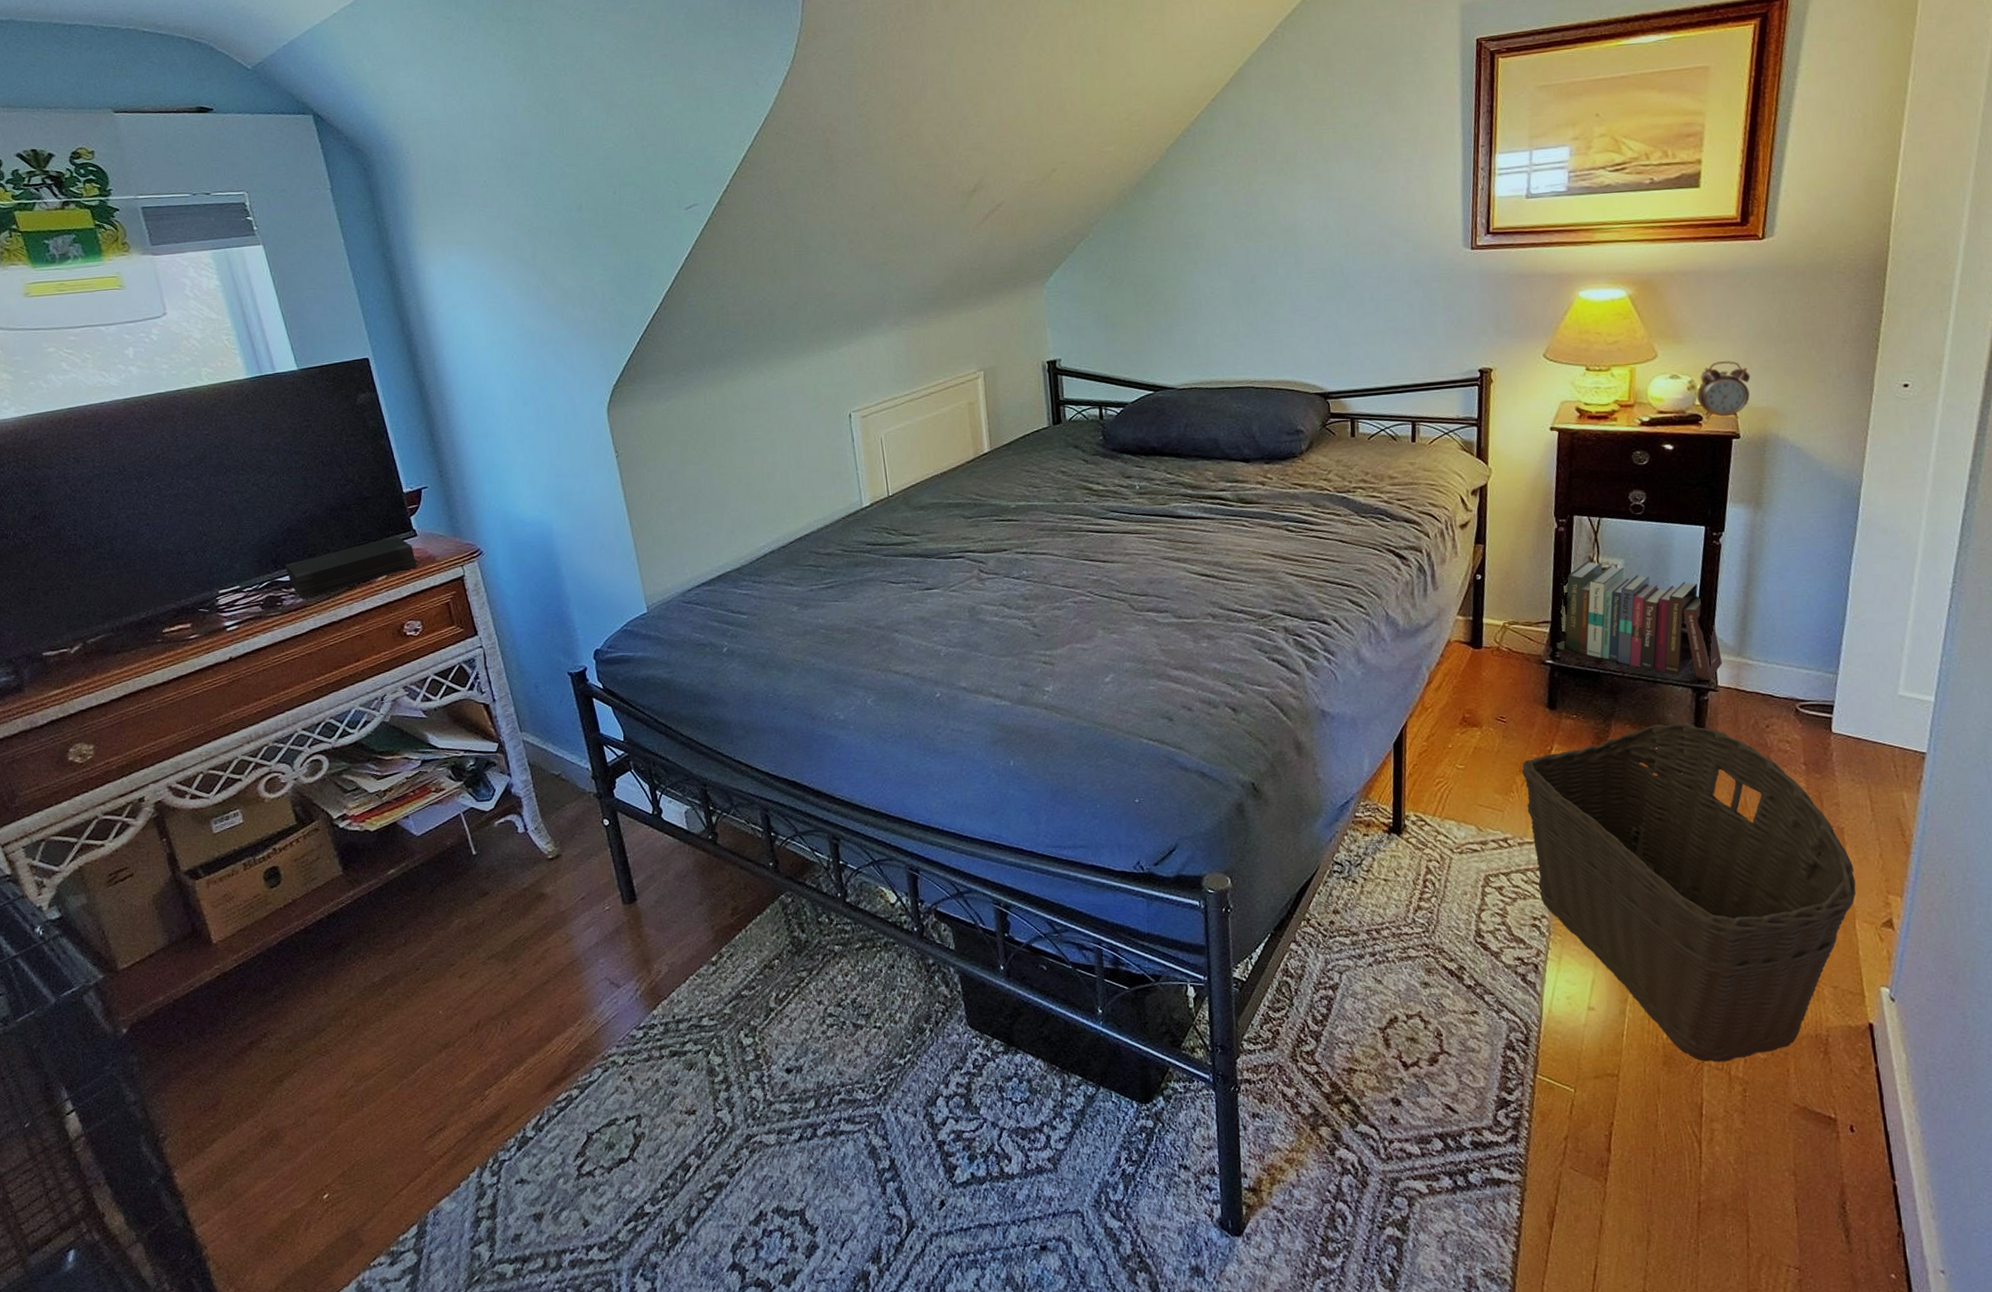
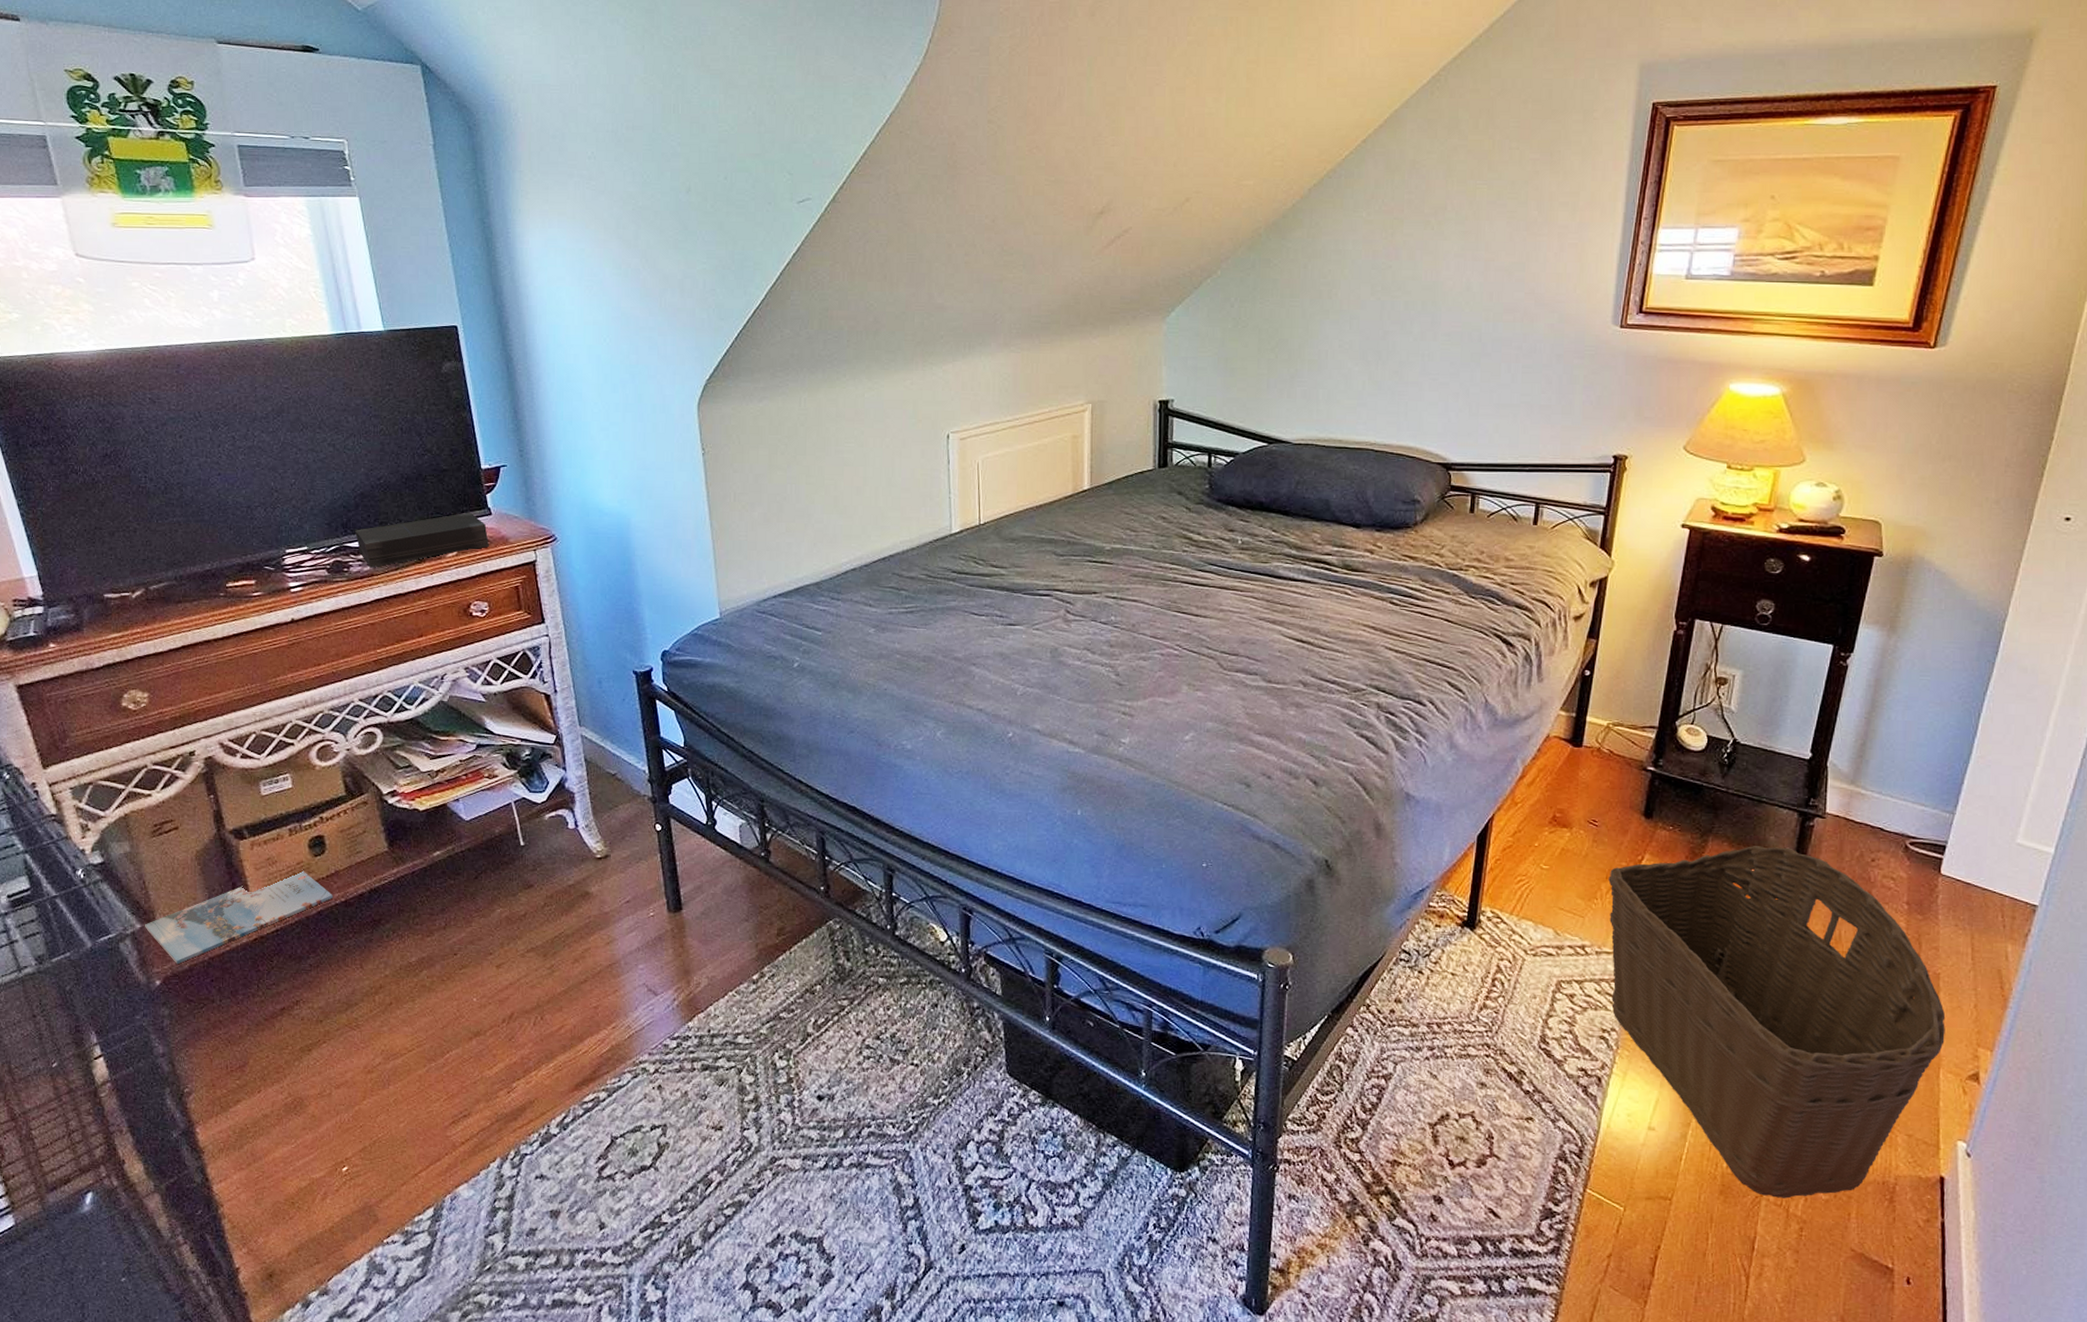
magazine: none [107,902,293,1011] -> present [145,869,334,965]
books: present [1556,561,1722,681] -> none [1660,668,1834,806]
alarm clock: present [1696,361,1751,419] -> none [1841,473,1902,535]

